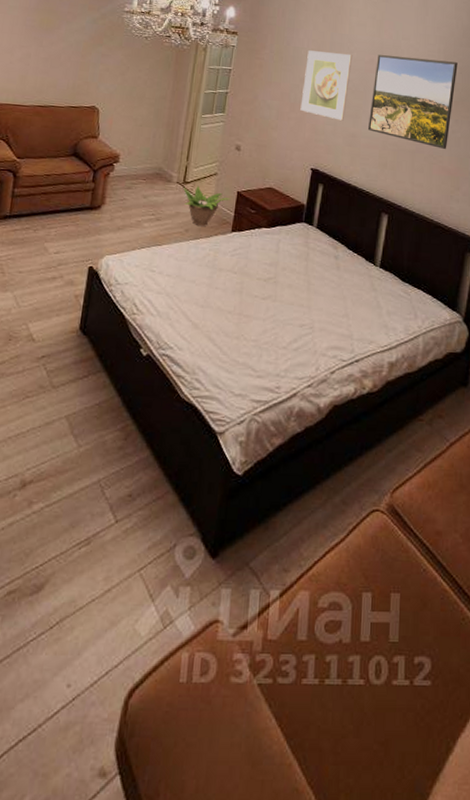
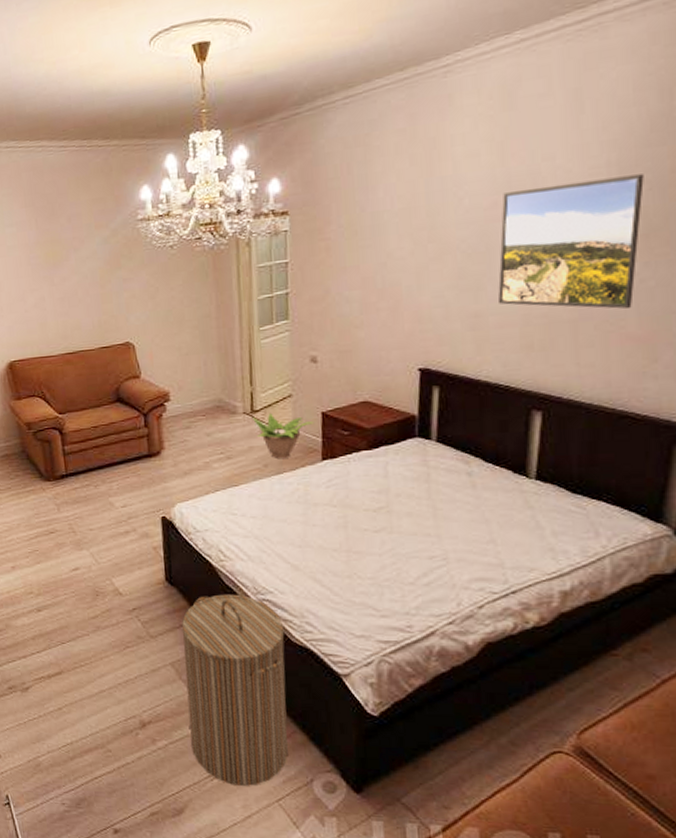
laundry hamper: none [67,347,177,556] -> present [181,594,288,787]
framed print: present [300,50,353,121] -> none [392,203,463,299]

